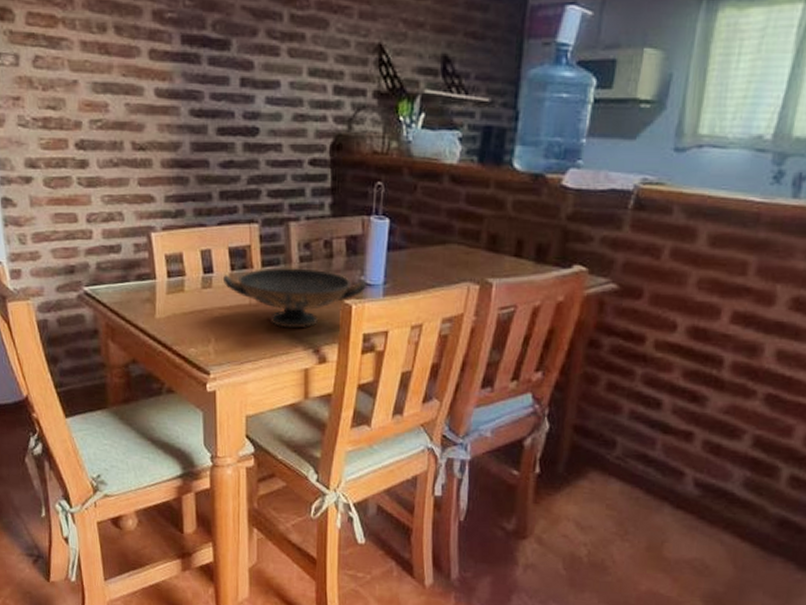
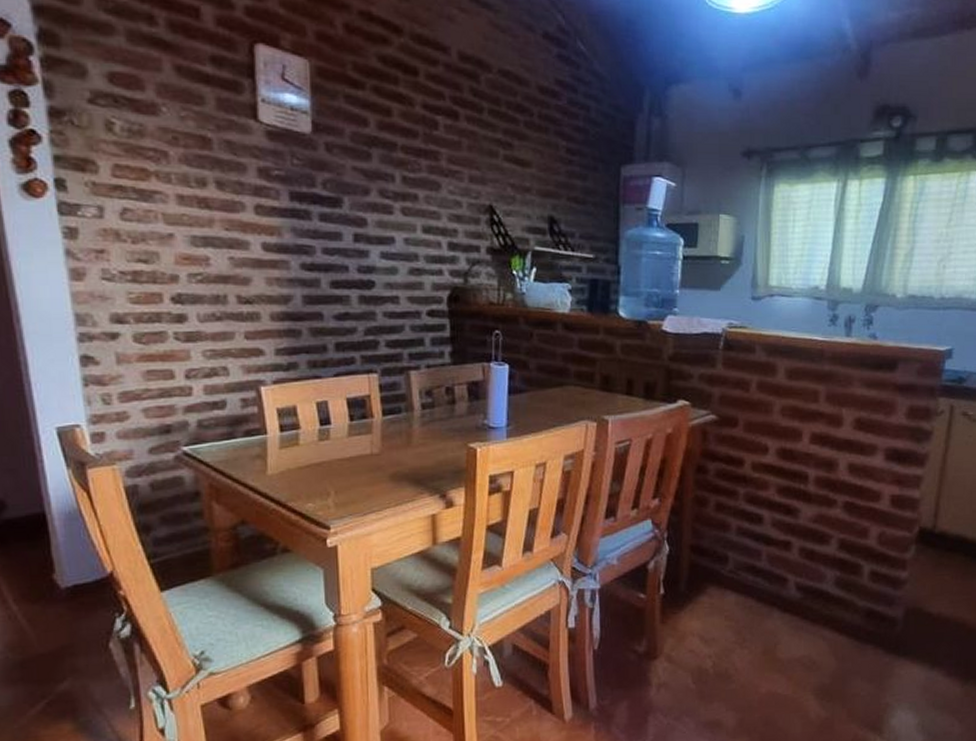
decorative bowl: present [222,268,367,329] -> none [341,415,491,476]

